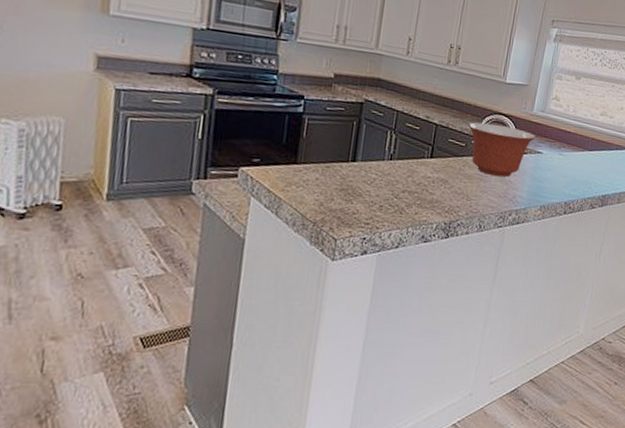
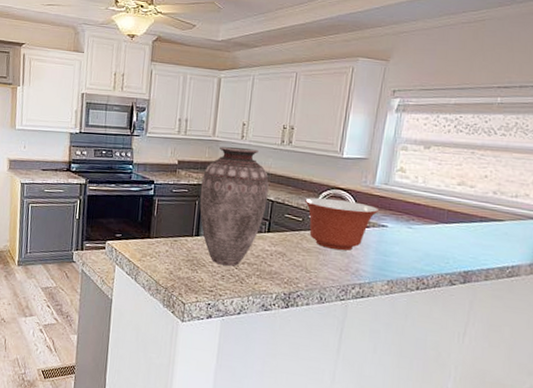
vase: none [357,61,434,195] -> present [199,147,269,266]

